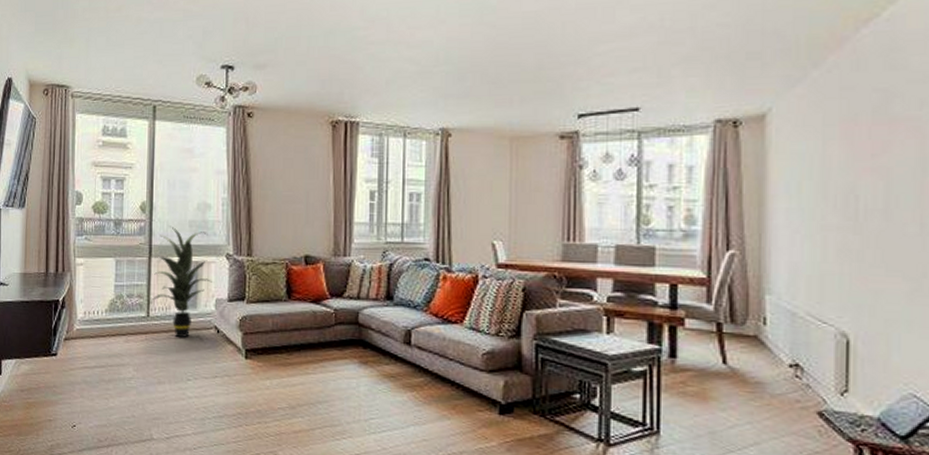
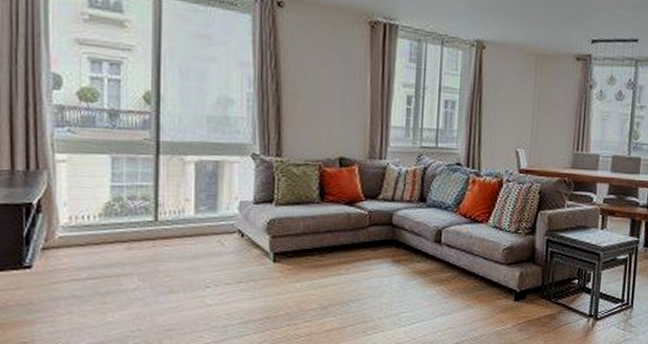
indoor plant: present [150,226,212,338] -> none [157,120,235,244]

